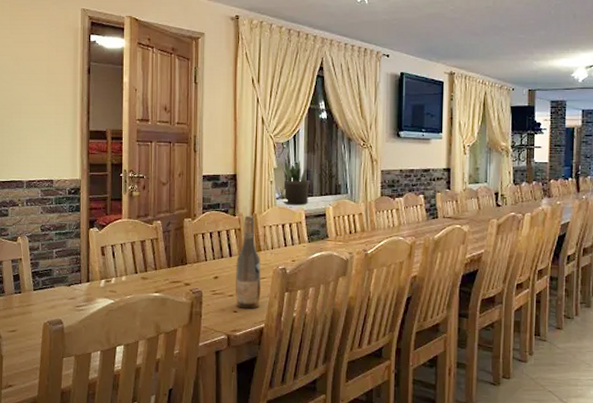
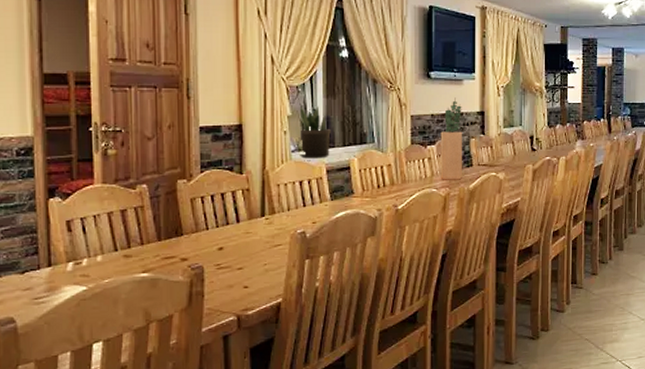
wine bottle: present [235,215,261,309] -> none [245,173,276,283]
vase: none [407,155,429,231] -> present [440,97,462,182]

